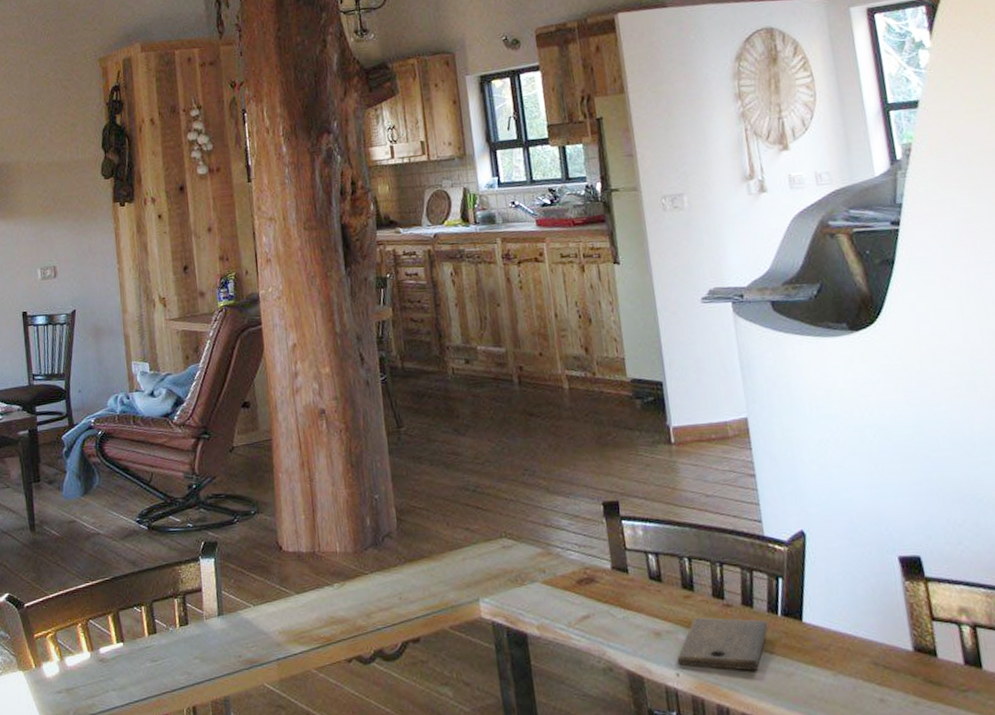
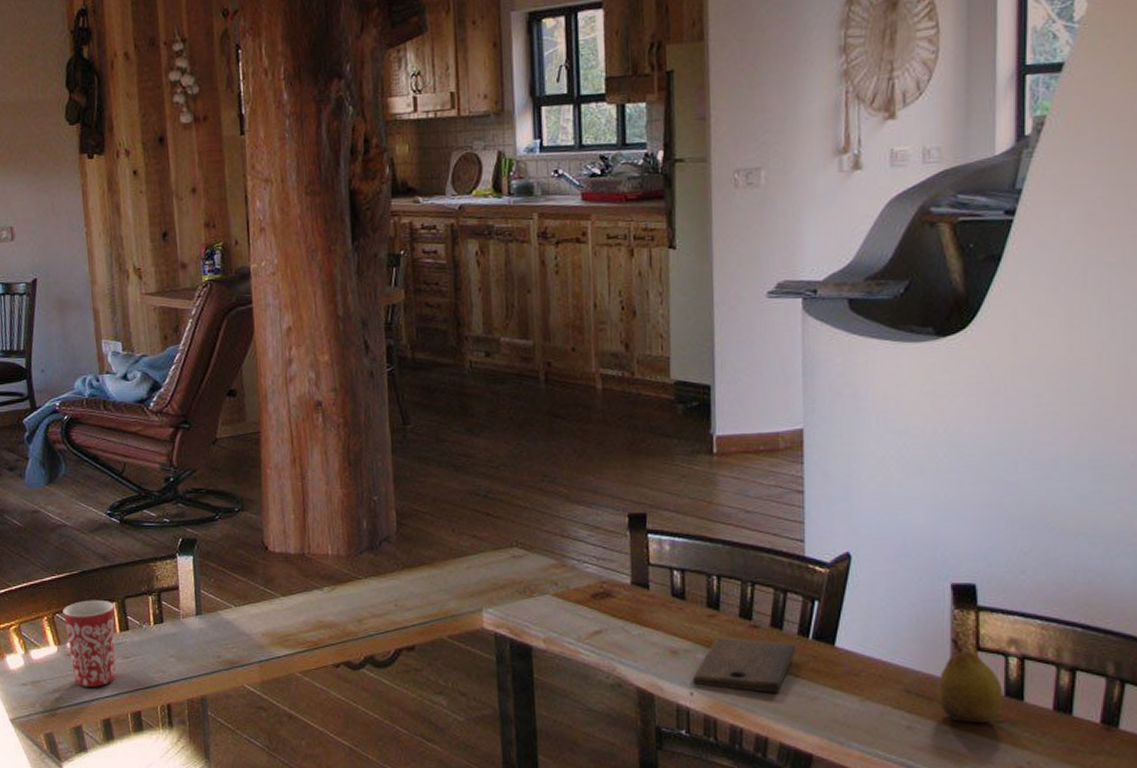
mug: none [95,604,145,693] -> present [63,600,116,687]
fruit: none [900,608,964,694] -> present [937,637,1003,724]

